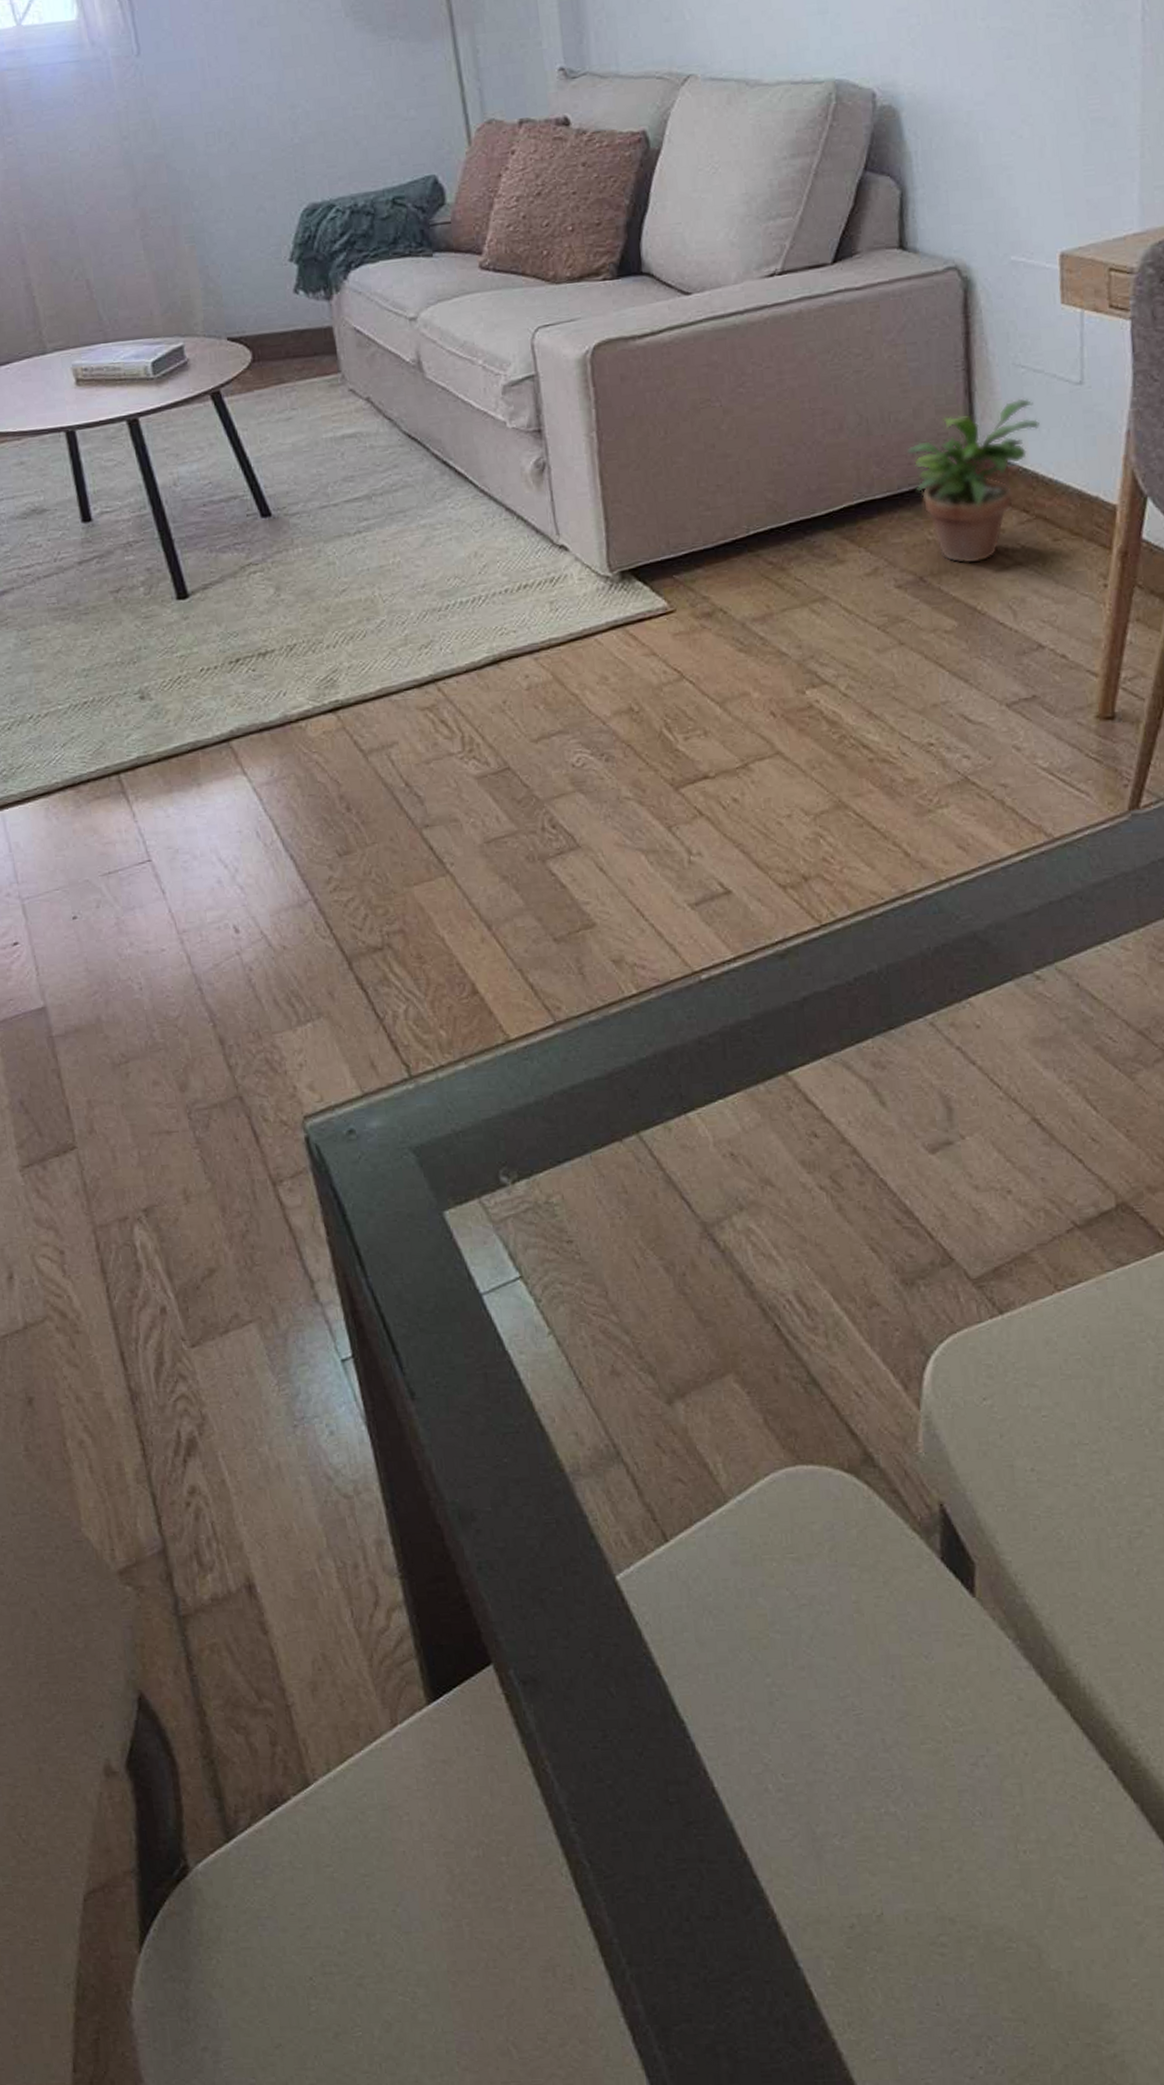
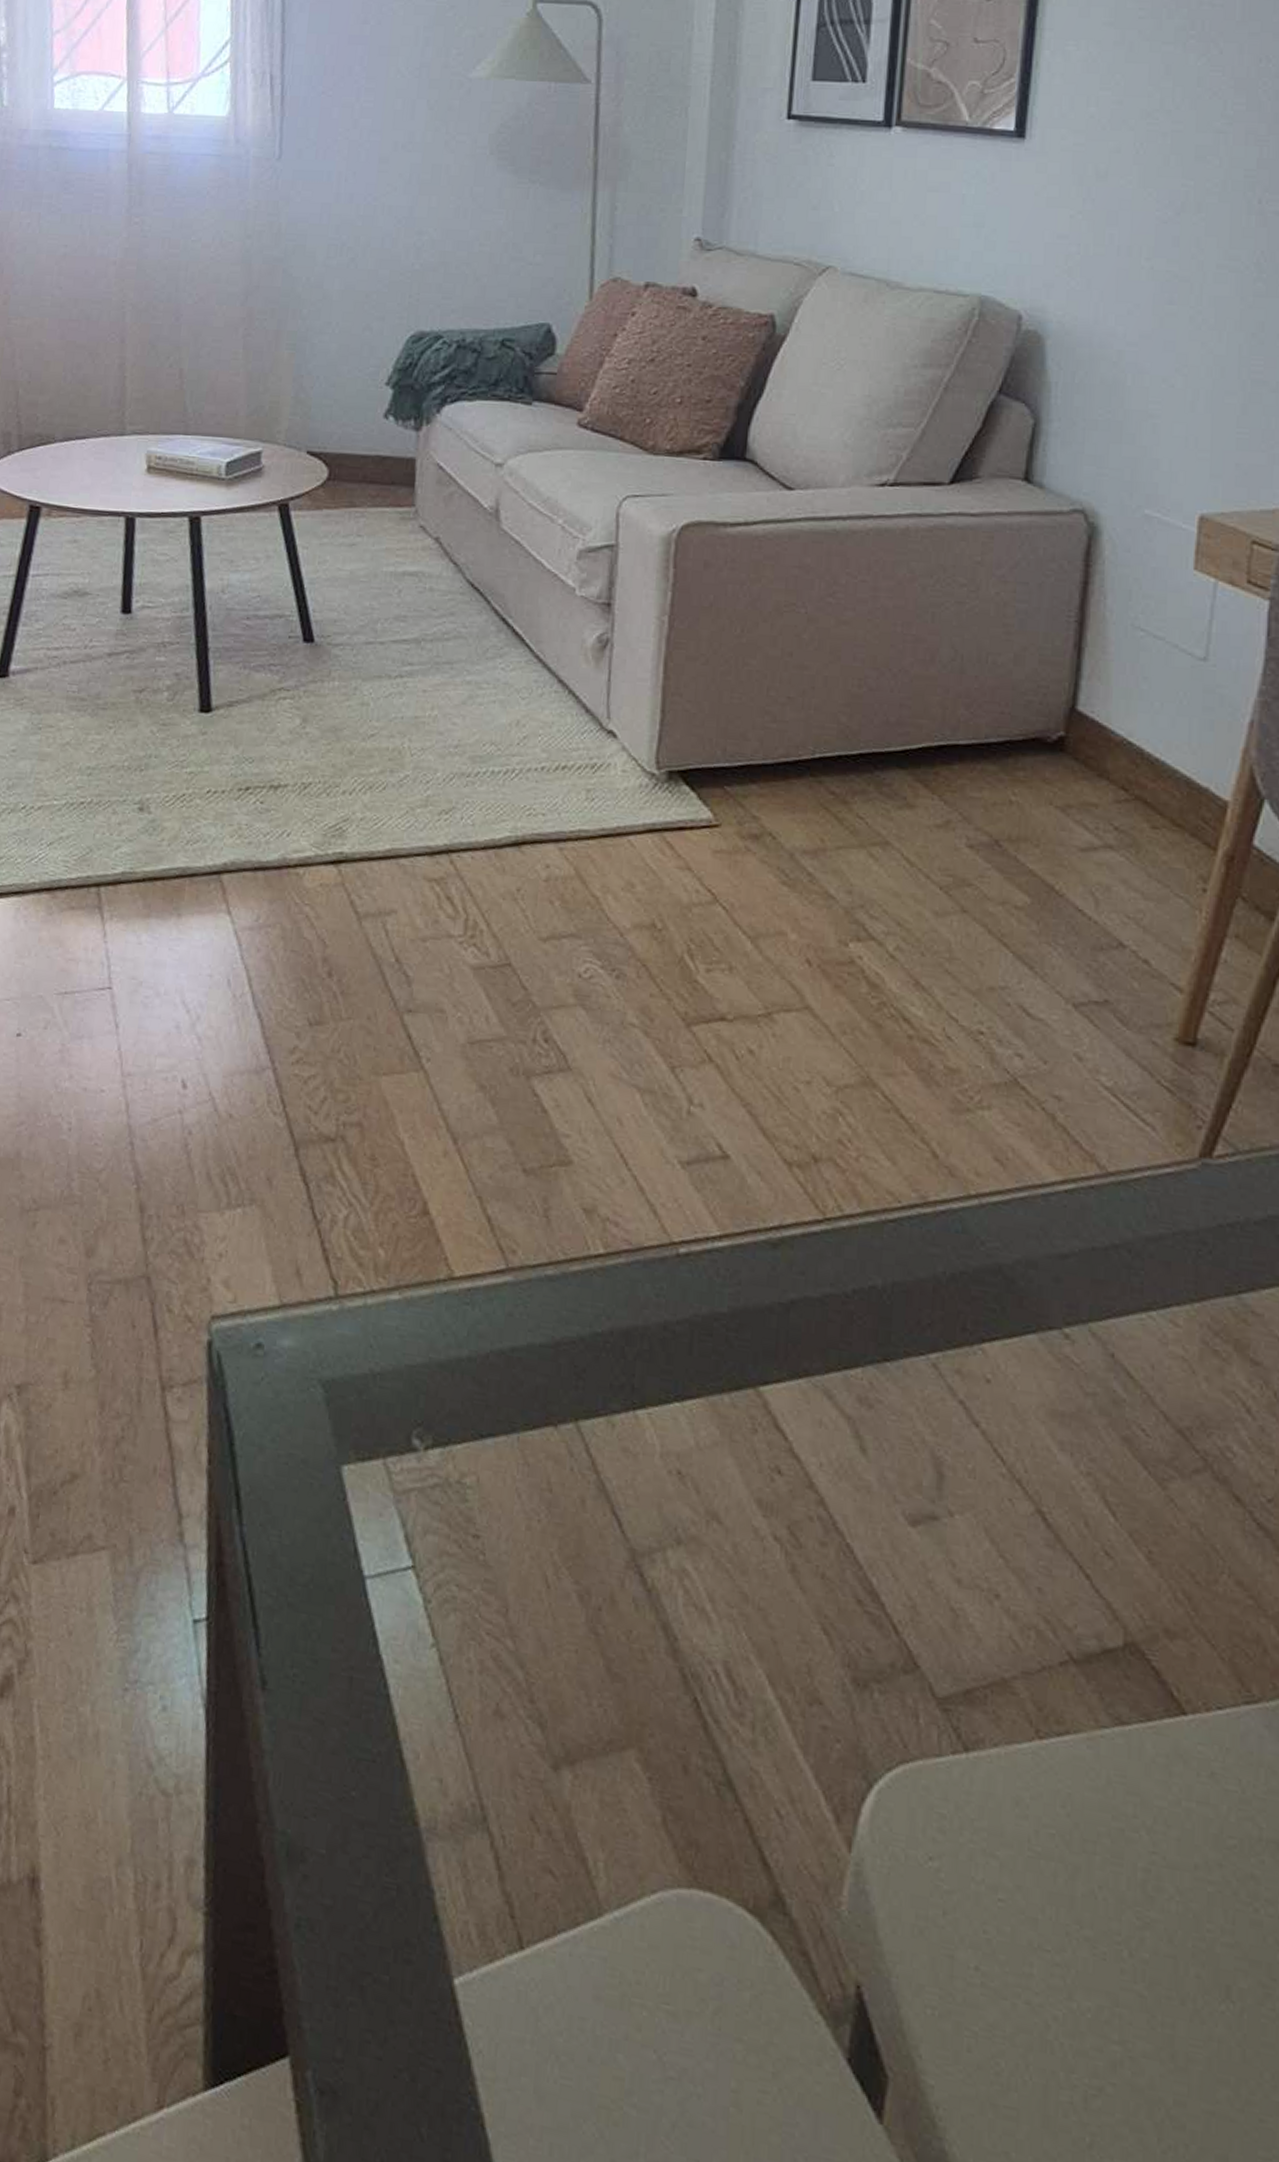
potted plant: present [906,398,1040,564] -> none [1000,663,1153,837]

